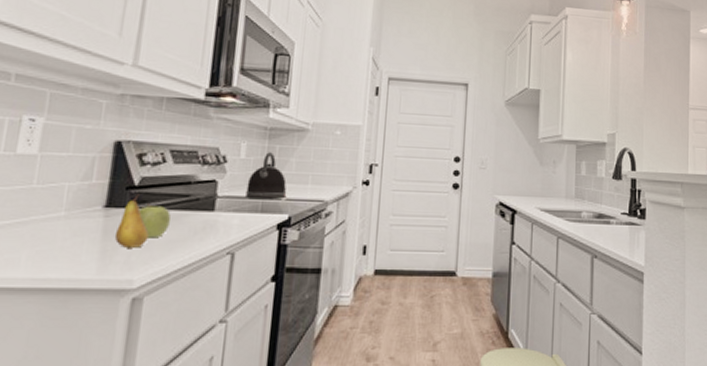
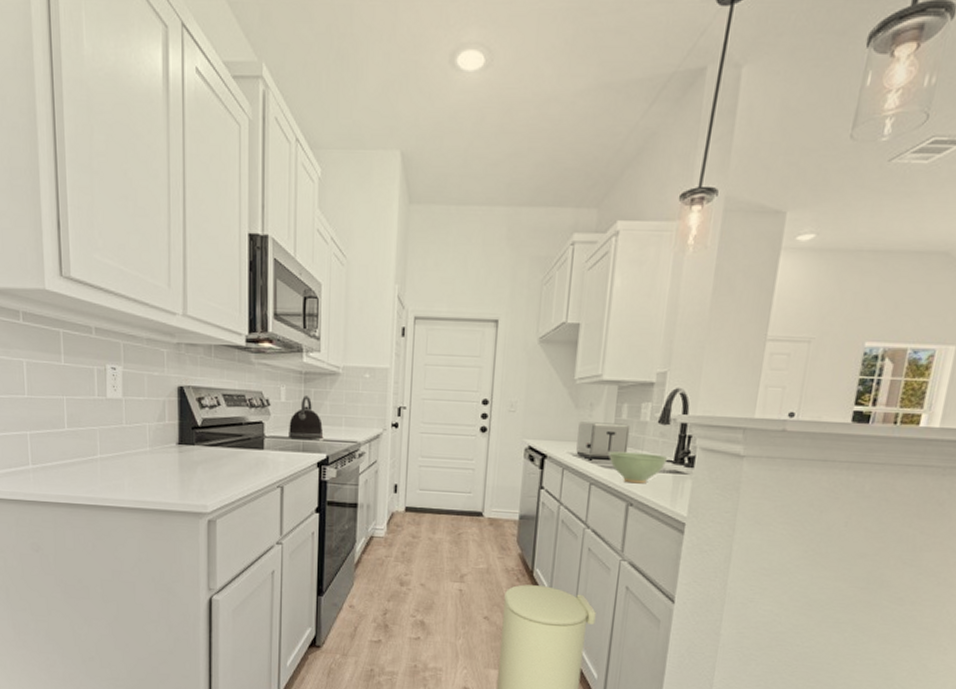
fruit: present [114,194,149,248] -> none [188,433,214,479]
fruit: present [139,204,172,238] -> none [204,442,230,472]
toaster: none [543,178,589,215] -> present [576,421,631,462]
bowl: none [573,206,623,236] -> present [609,451,668,484]

